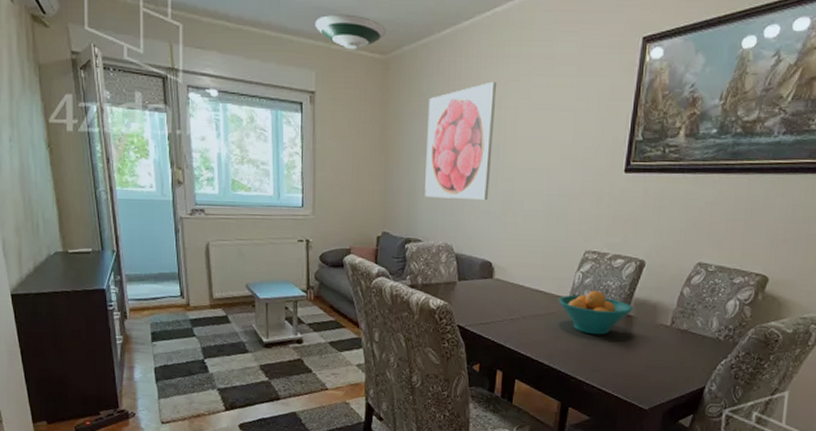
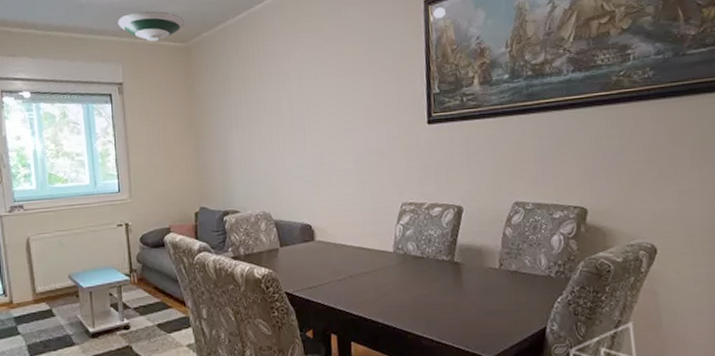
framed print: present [425,81,497,201] -> none [231,55,300,169]
fruit bowl: present [558,290,634,335] -> none [382,241,459,286]

